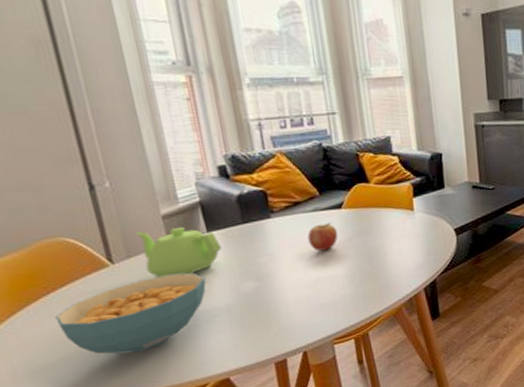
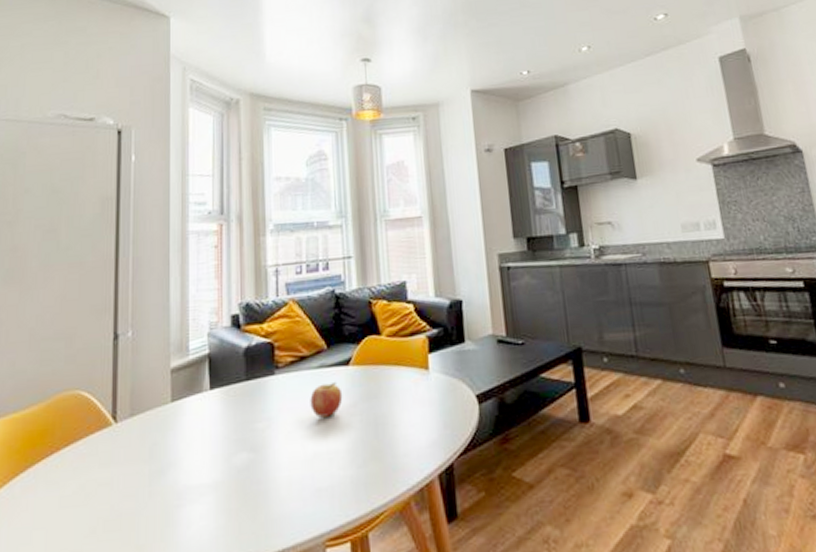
cereal bowl: present [54,273,206,354] -> none [50,437,199,537]
teapot: present [136,227,222,278] -> none [145,383,221,442]

